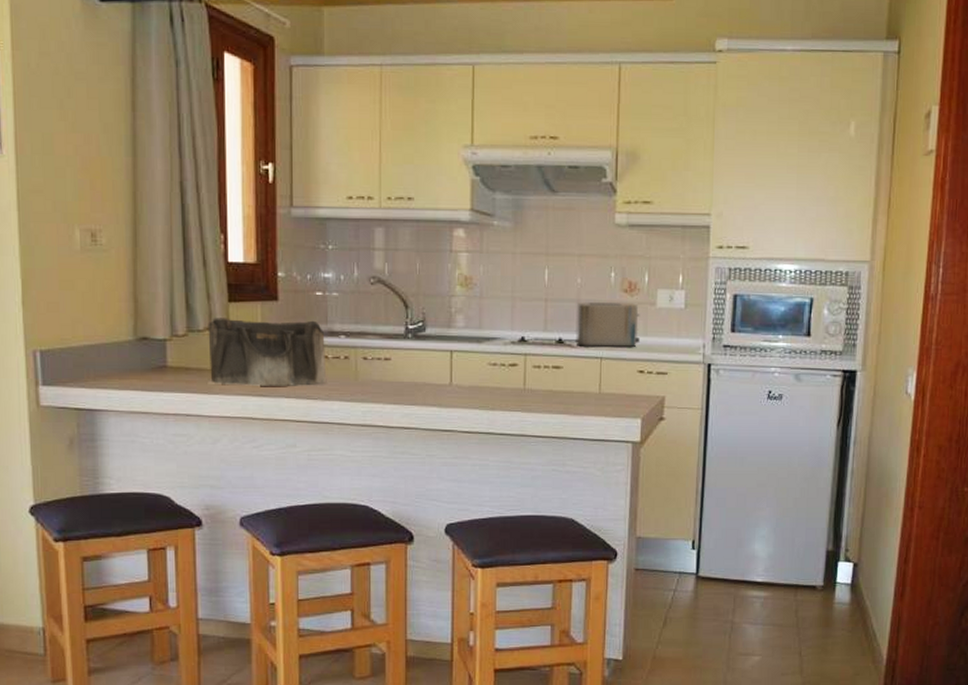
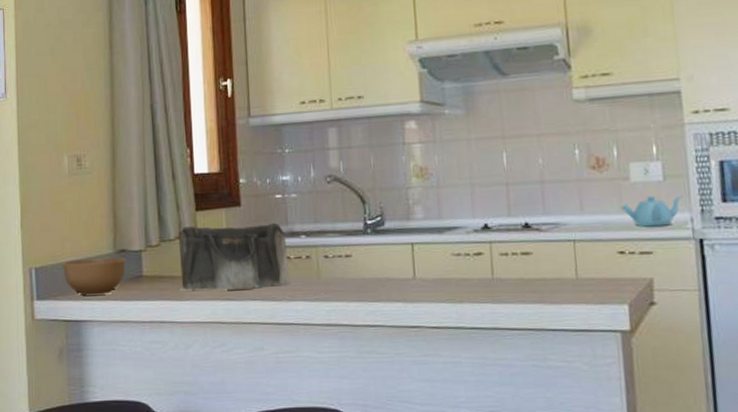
bowl: none [72,344,148,383] -> present [62,257,126,296]
toaster: present [576,302,640,348] -> none [540,179,616,231]
kettle: none [645,321,700,350] -> present [620,195,683,227]

